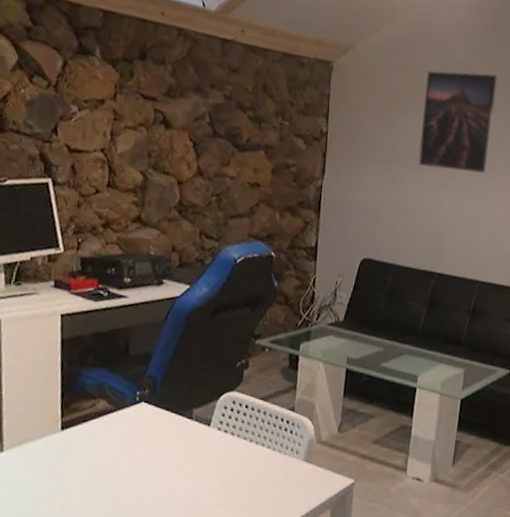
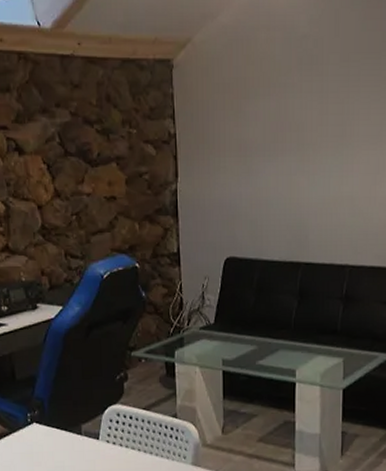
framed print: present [418,71,498,174] -> none [270,43,346,154]

